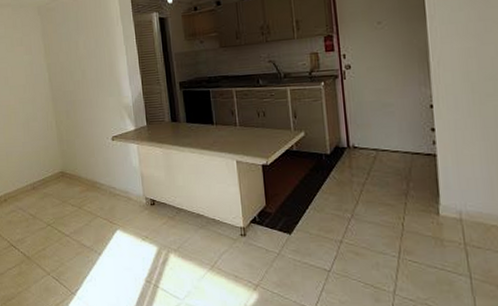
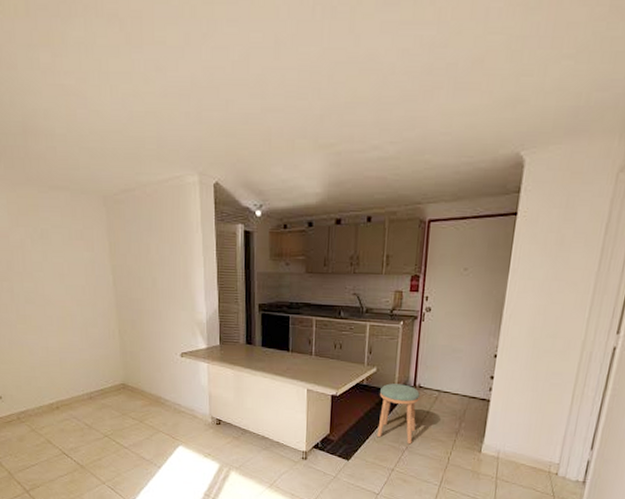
stool: none [312,146,358,212] -> present [377,383,420,445]

